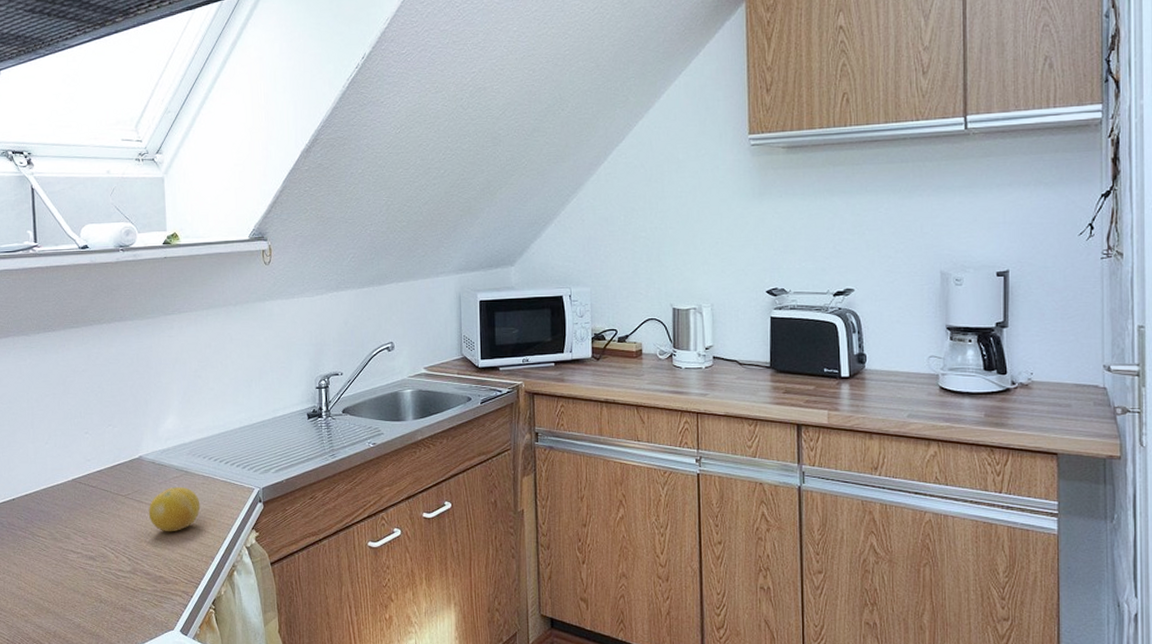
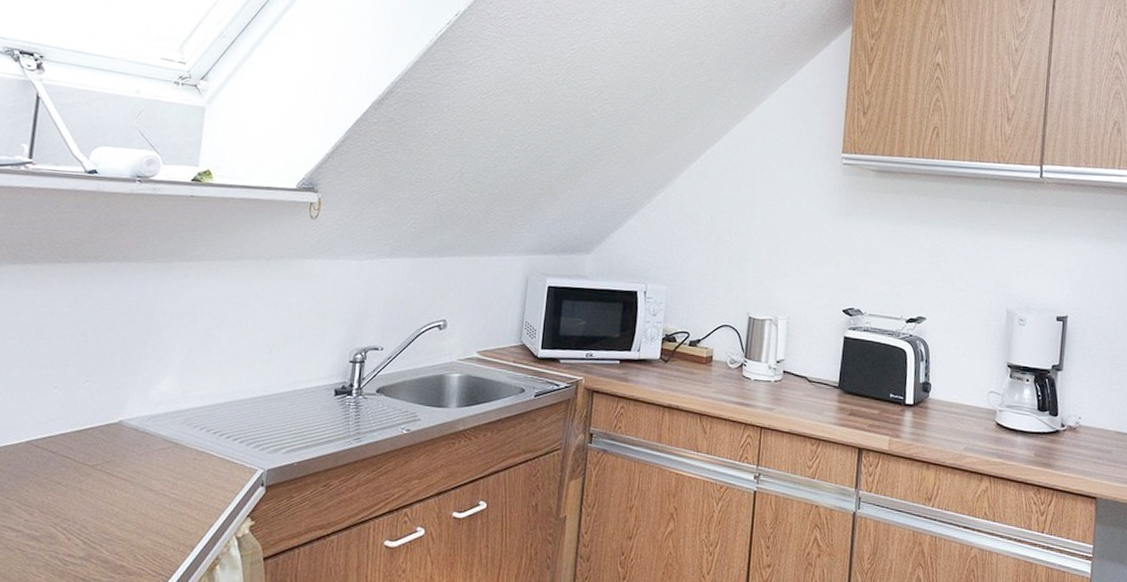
fruit: present [148,486,201,532] -> none [119,460,188,514]

